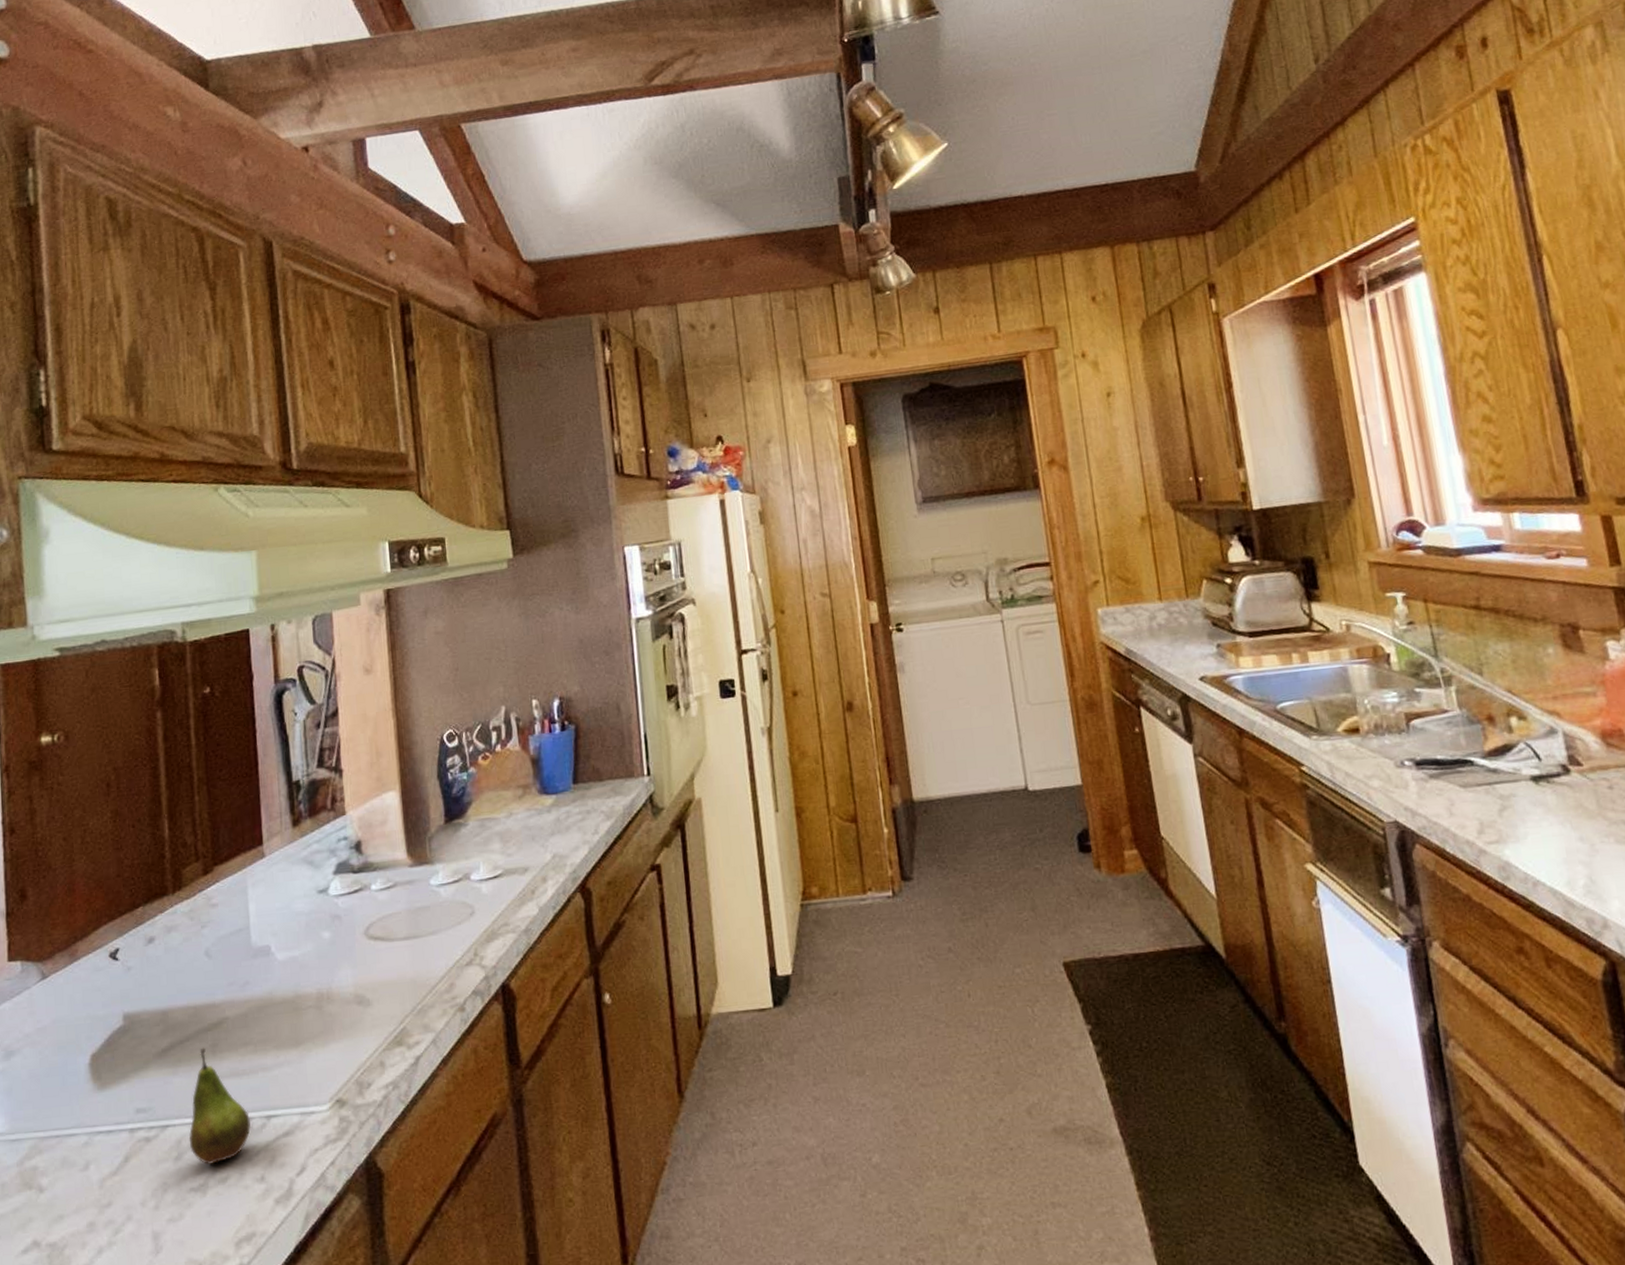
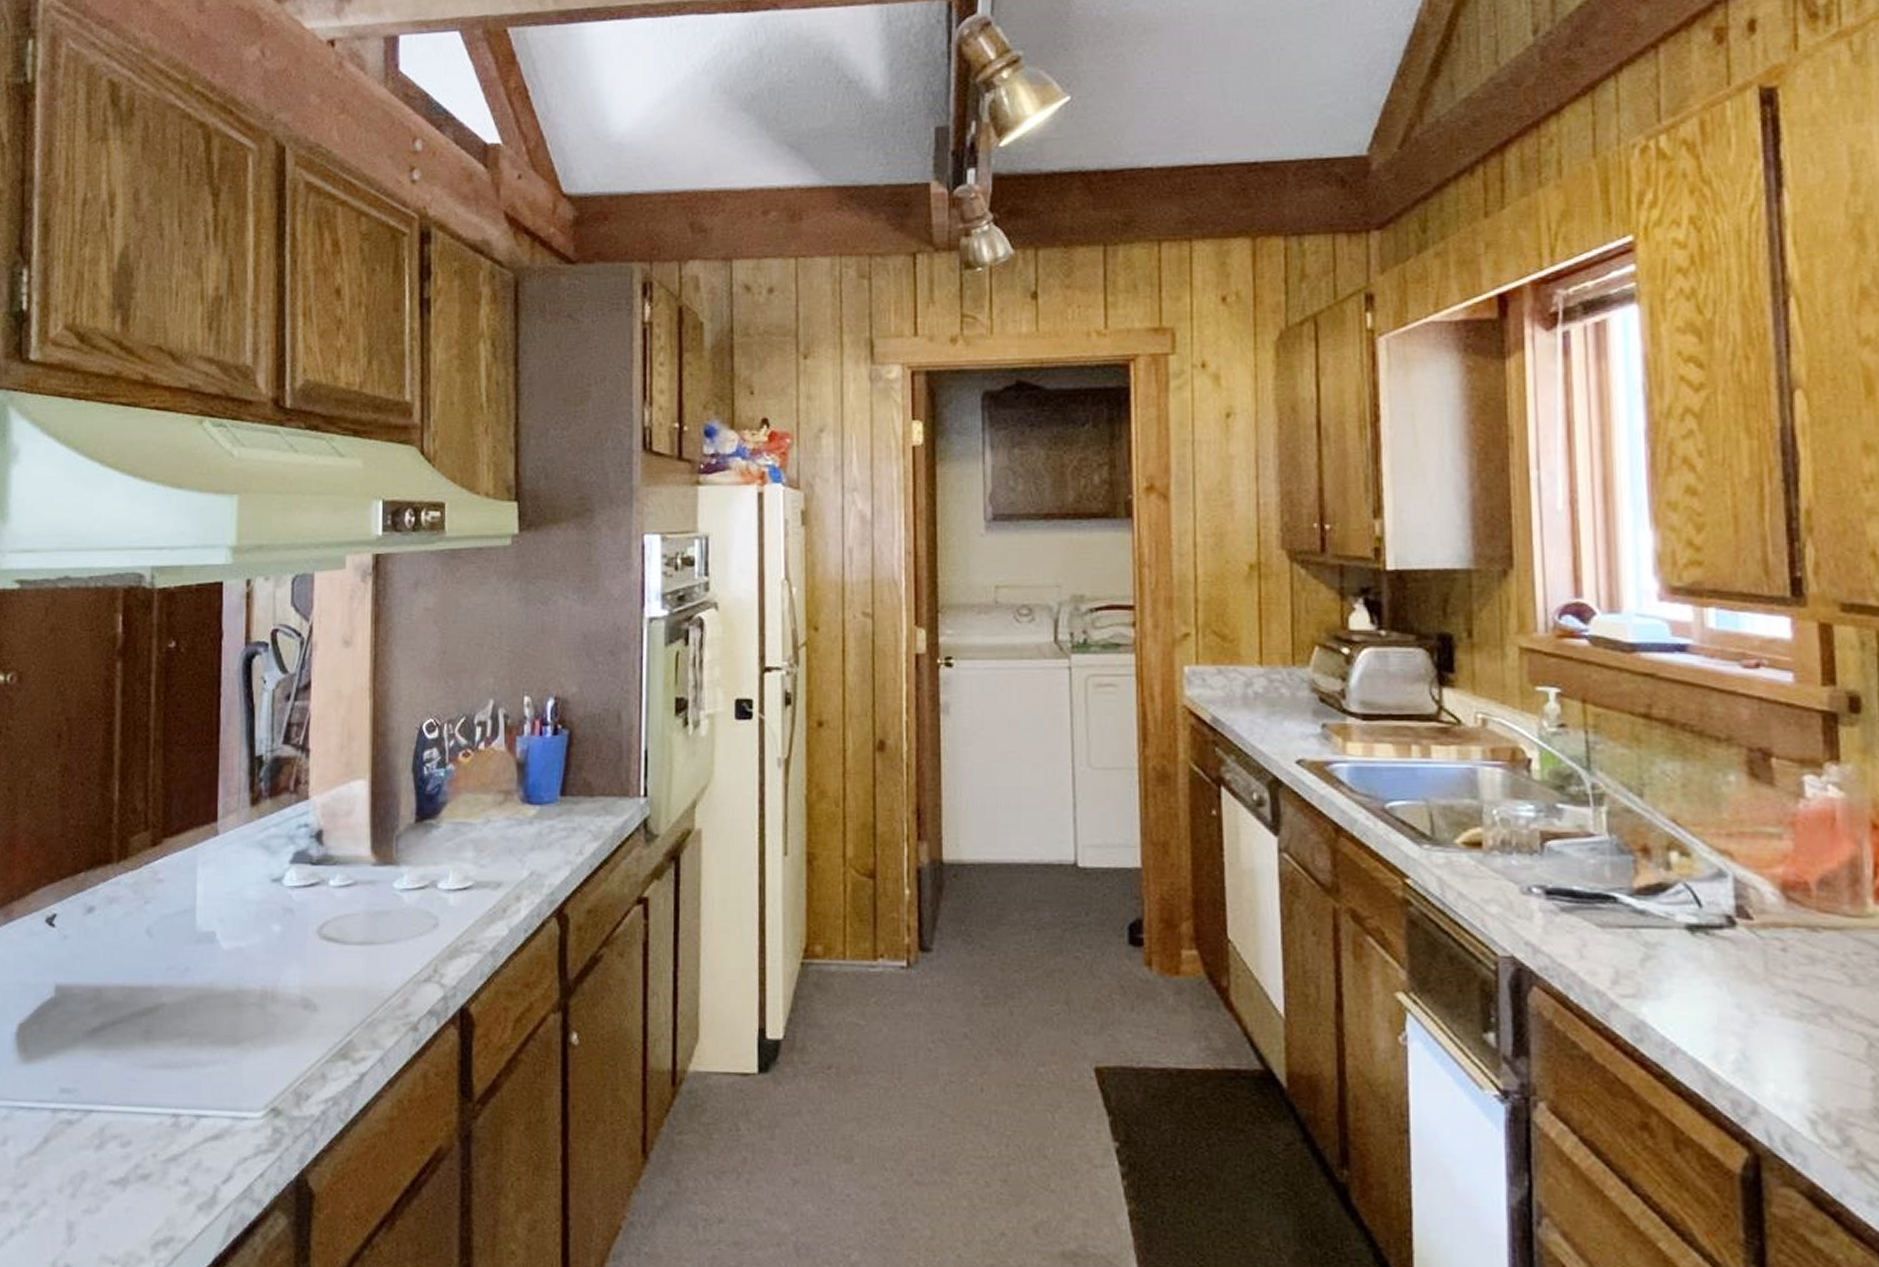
fruit: present [189,1047,251,1165] -> none [112,1032,178,1158]

